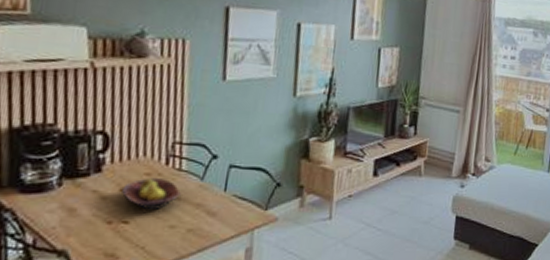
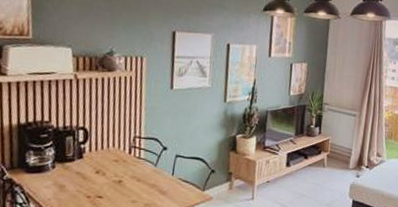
fruit bowl: present [122,178,181,211] -> none [97,163,140,189]

